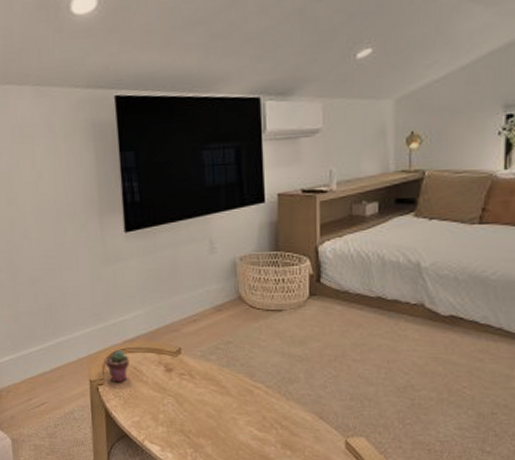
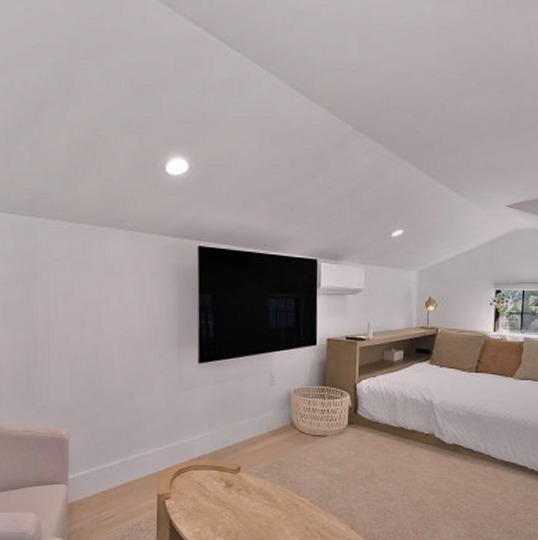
potted succulent: present [106,350,130,383] -> none [174,467,195,497]

